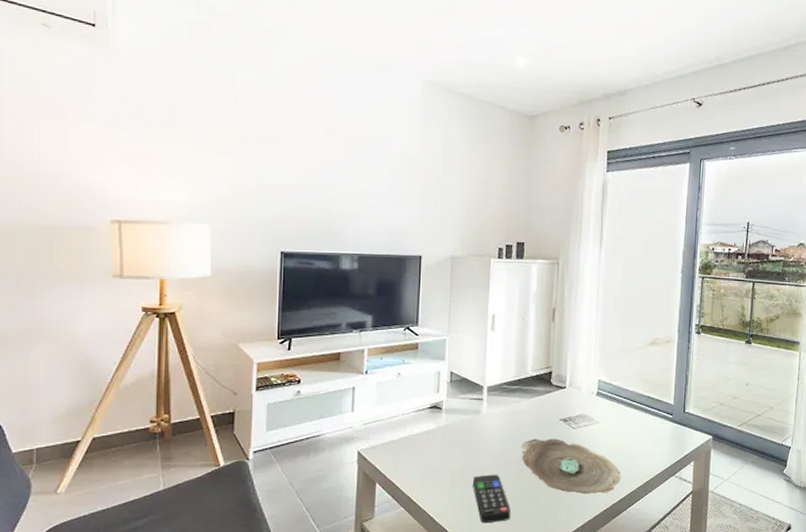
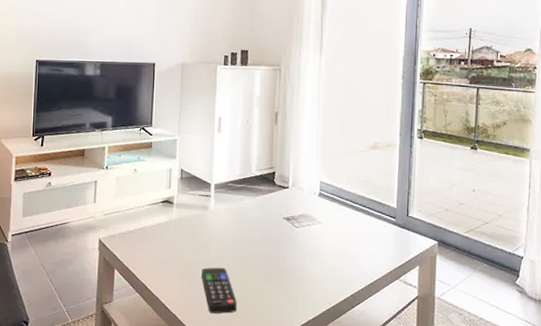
decorative bowl: present [520,438,621,494] -> none [245,235,344,293]

